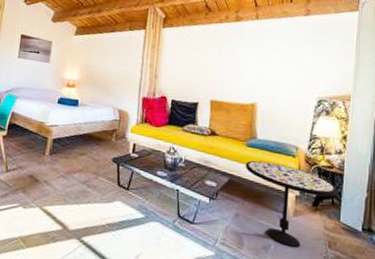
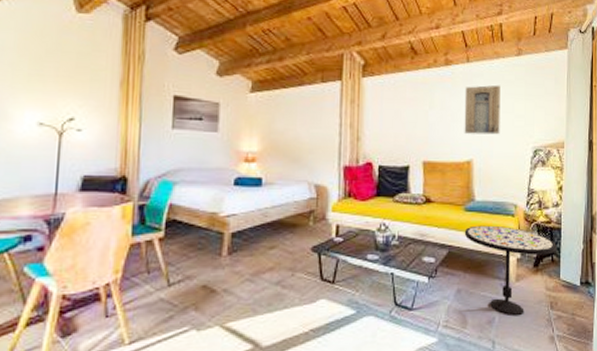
wall art: none [250,40,287,84] -> present [464,85,500,135]

